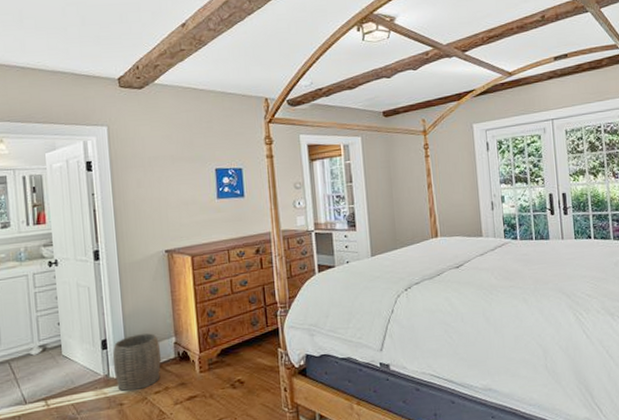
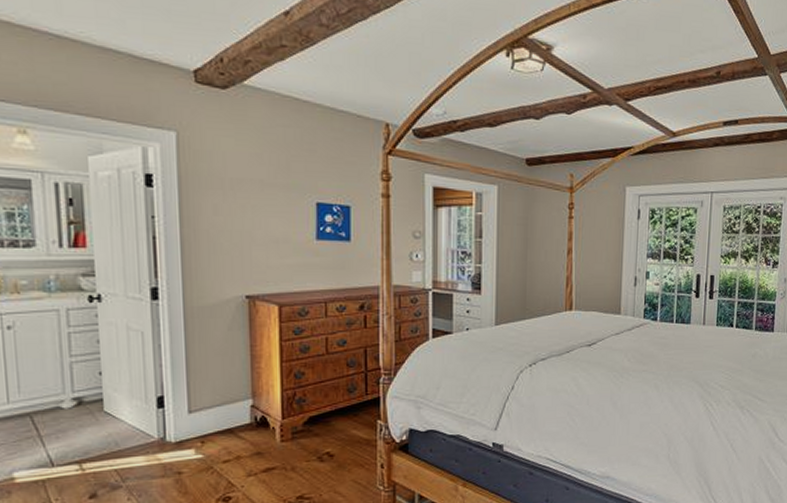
woven basket: present [112,333,161,392] -> none [170,393,233,459]

